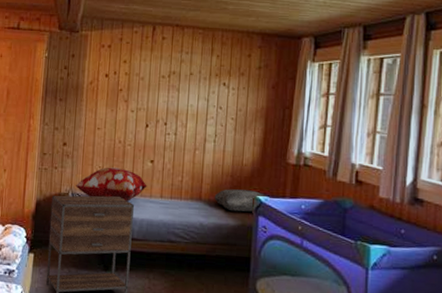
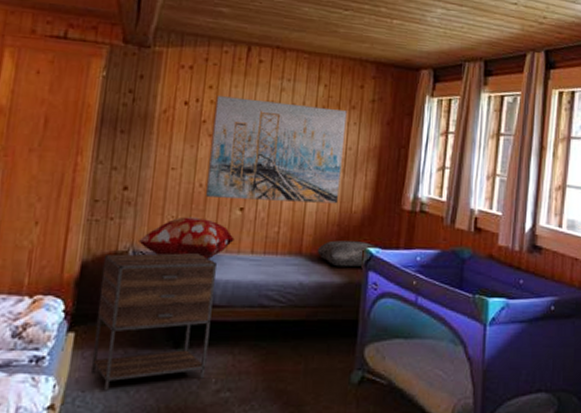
wall art: none [124,69,237,158] -> present [206,96,347,204]

